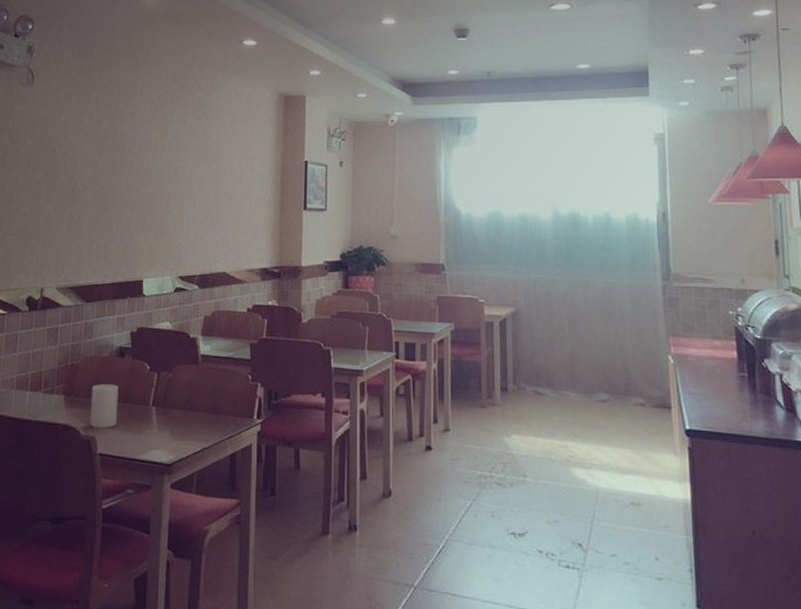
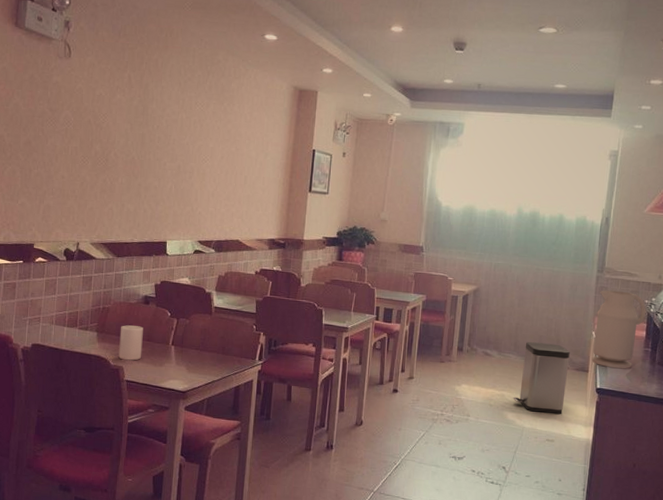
pedal bin: none [579,374,647,468] -> present [513,342,570,415]
water jug: none [669,302,733,402] -> present [591,290,647,369]

